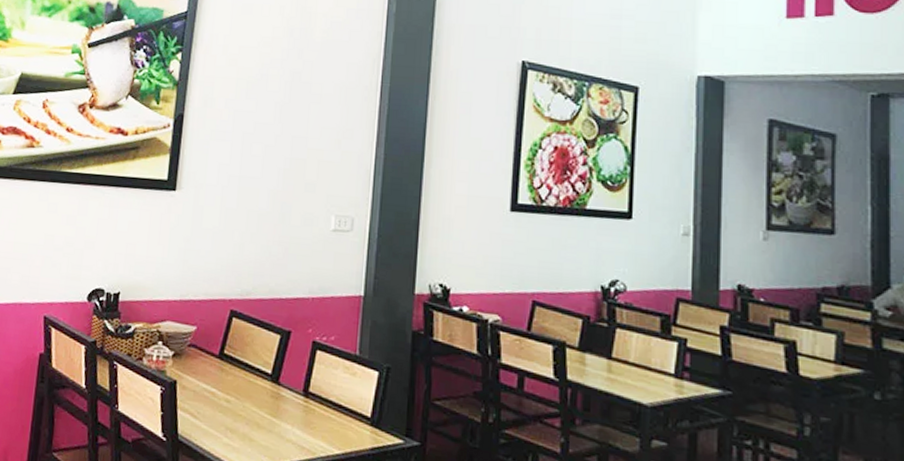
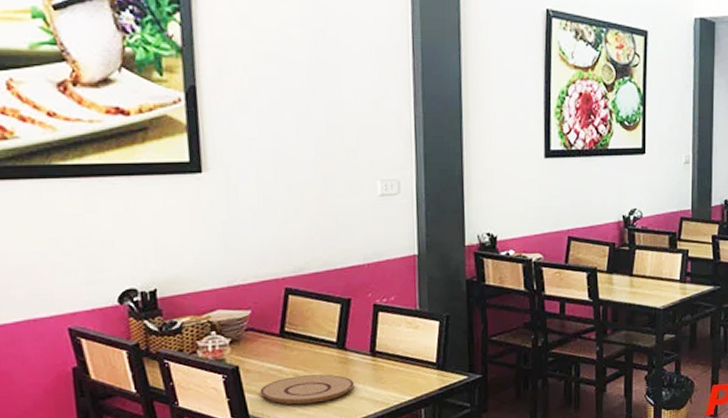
plate: none [191,402,283,436] -> present [260,374,355,405]

